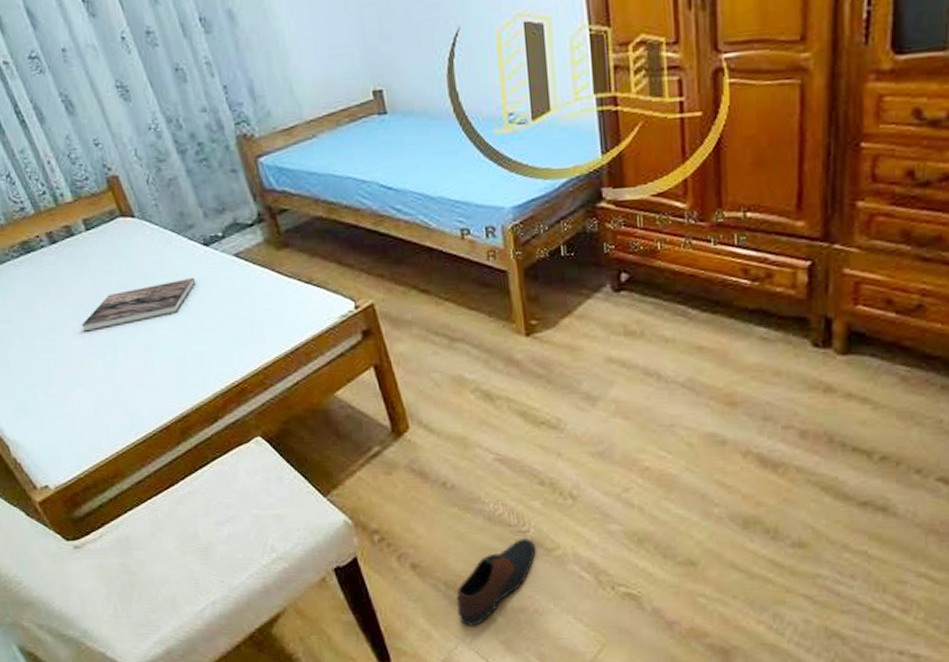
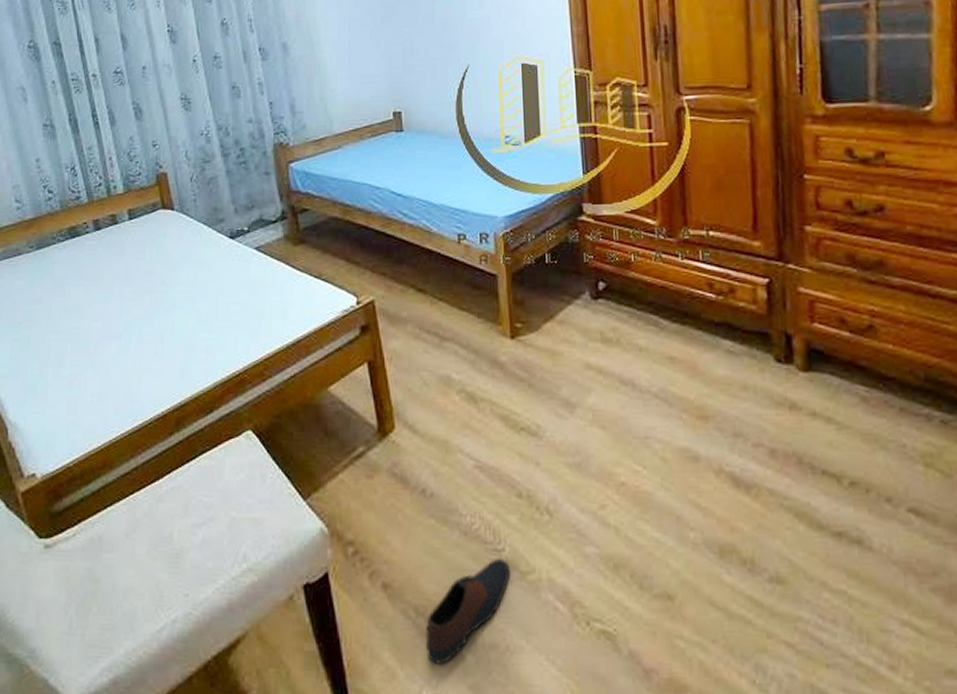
book: present [81,278,196,332] -> none [105,268,217,315]

